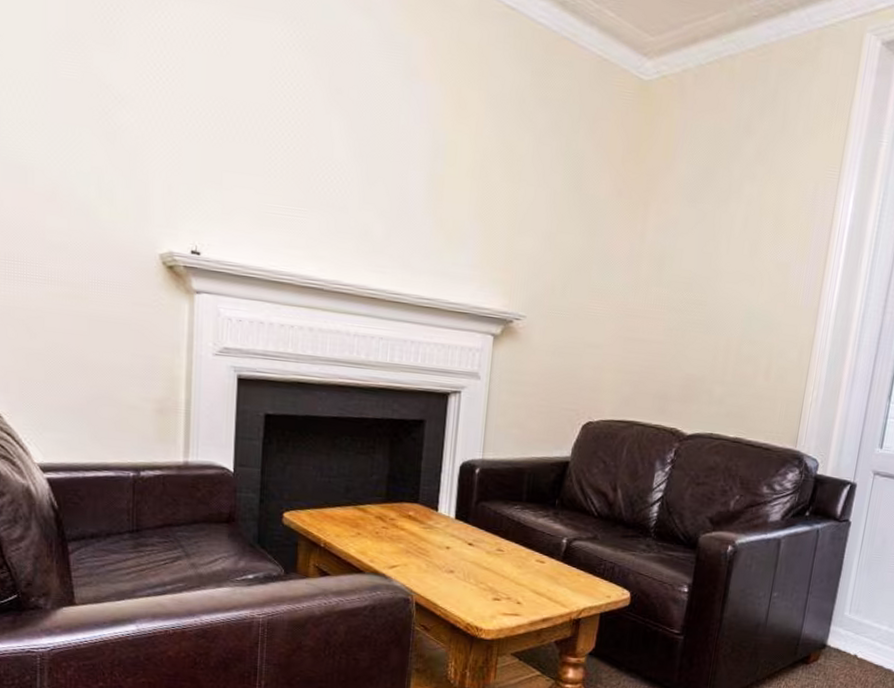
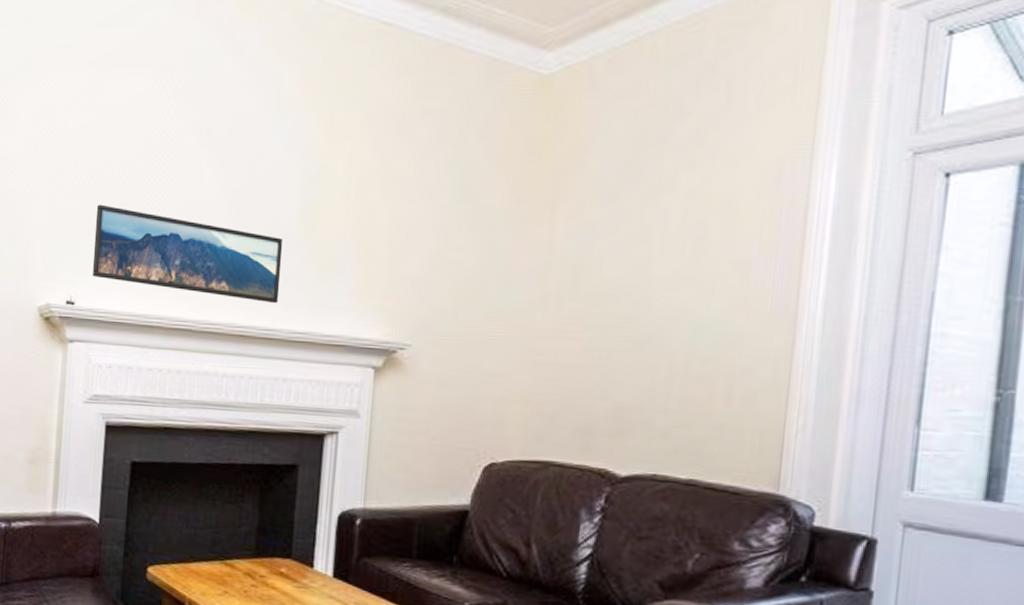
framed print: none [218,152,412,270] -> present [92,204,284,304]

